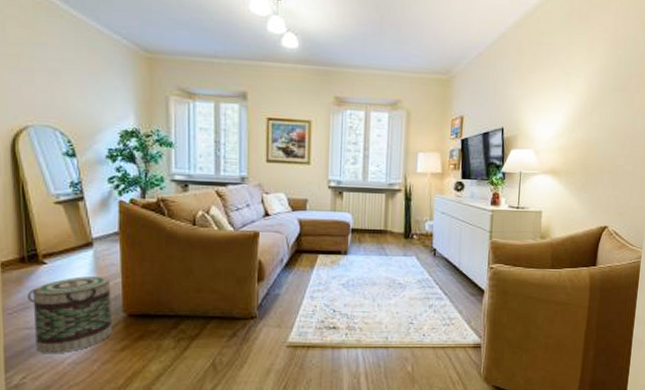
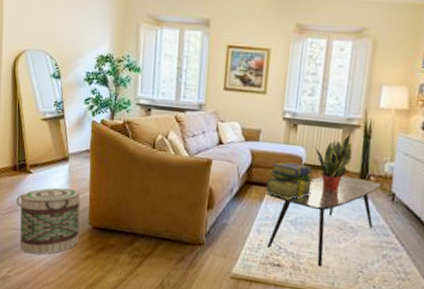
stack of books: none [316,228,362,264] -> present [266,162,314,200]
coffee table: none [318,237,424,324] -> present [267,175,381,267]
potted plant: none [360,198,396,253] -> present [314,134,353,193]

